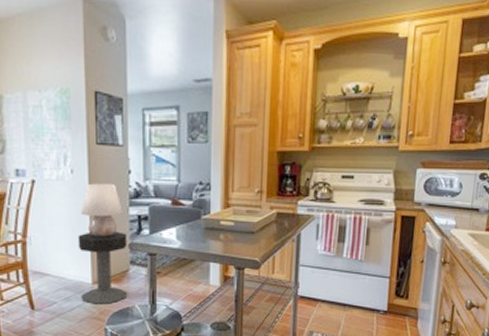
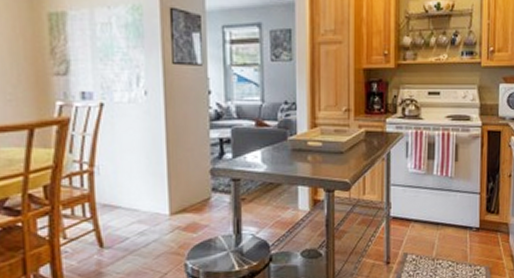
side table: present [77,231,128,304] -> none [152,156,210,238]
table lamp: present [81,183,123,238] -> none [157,105,203,164]

